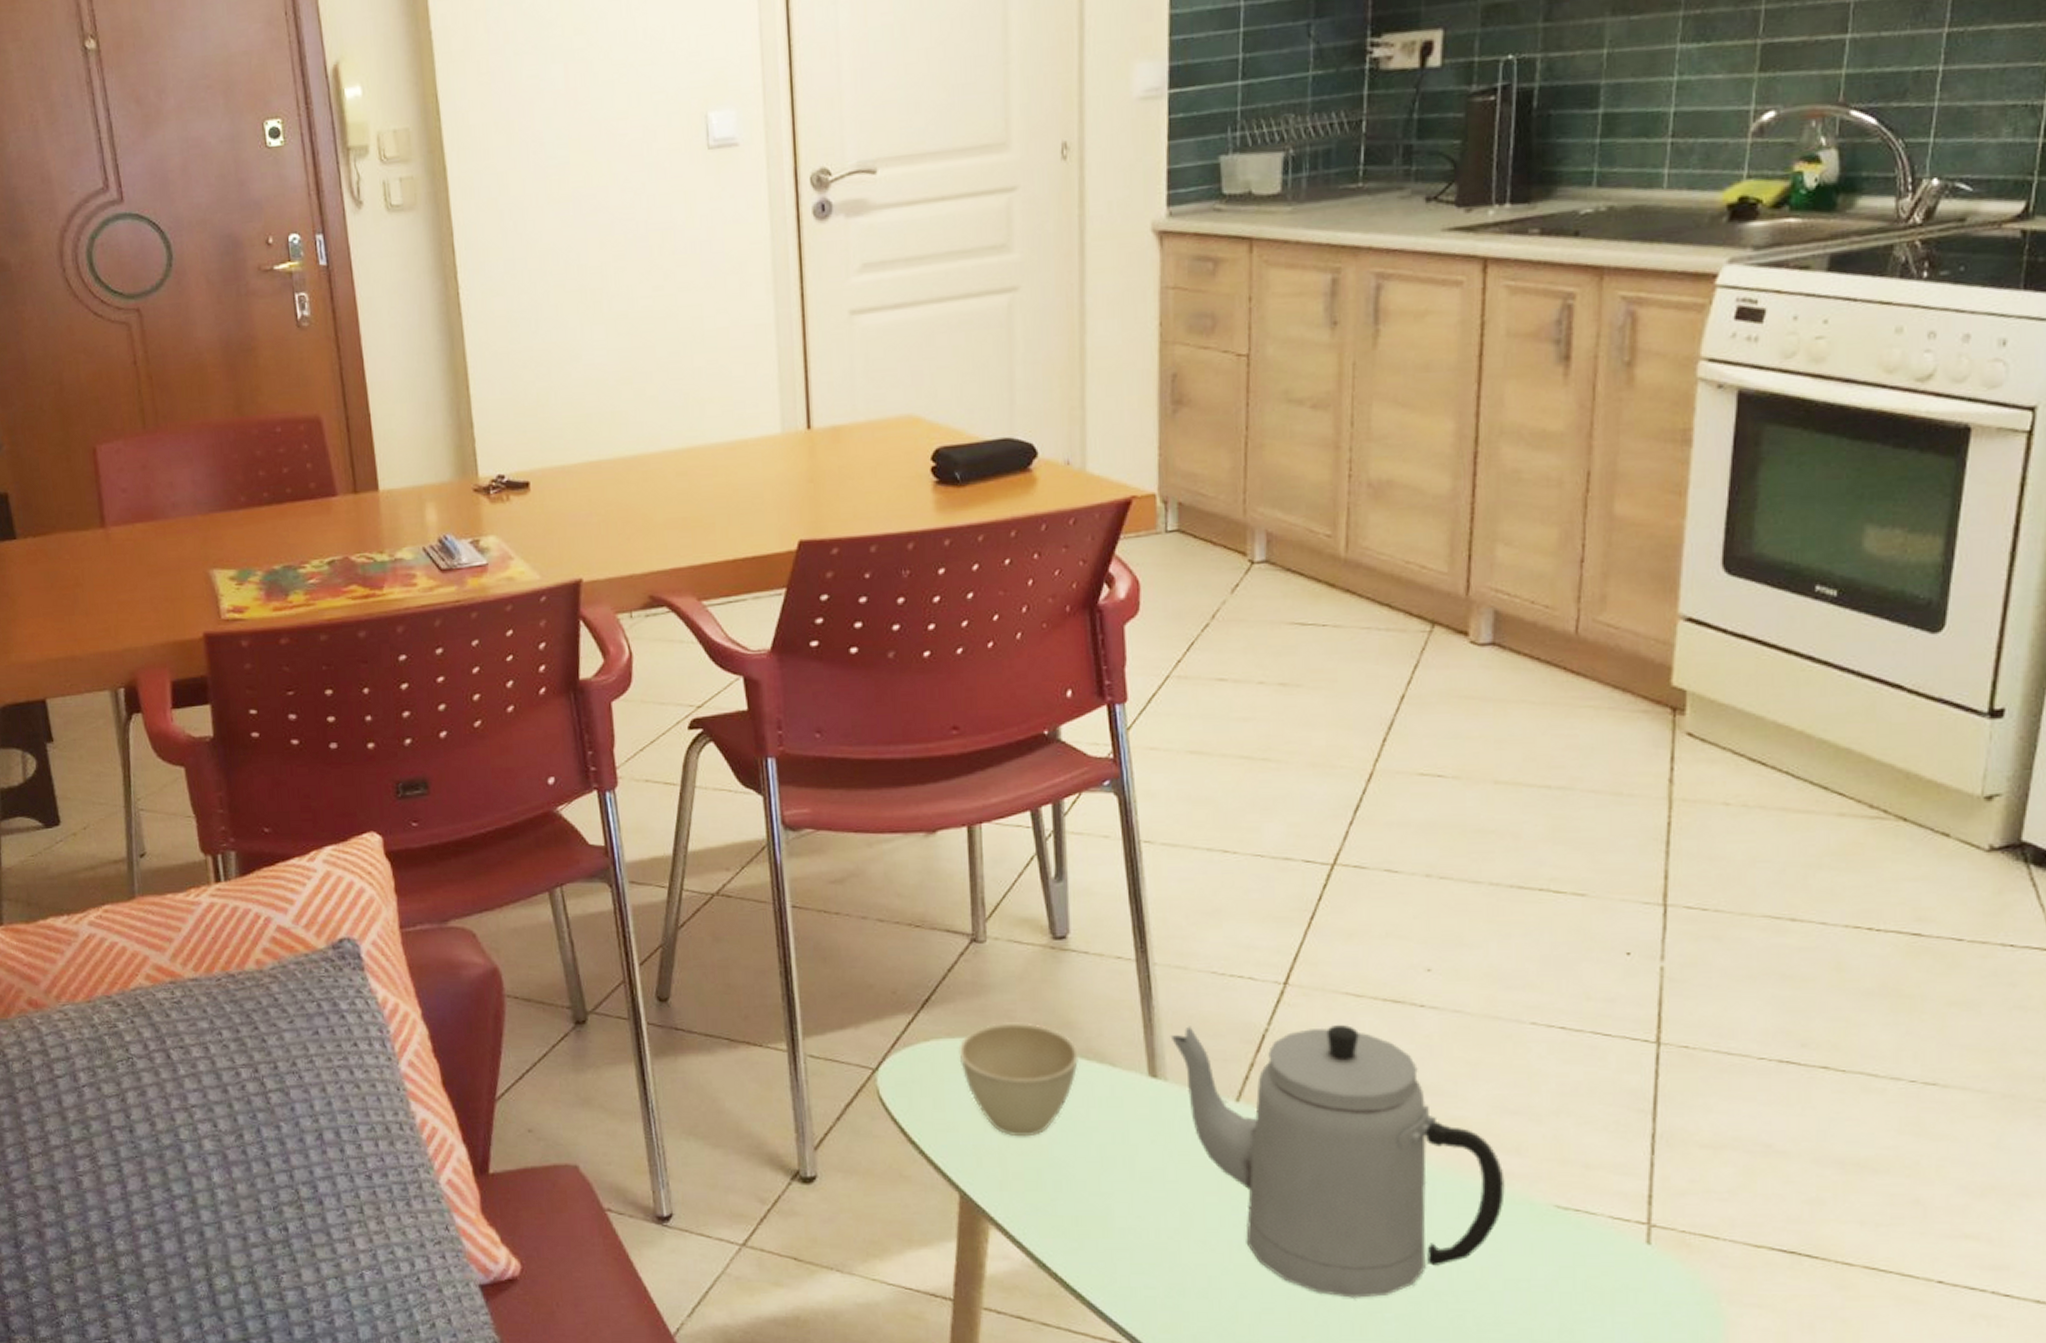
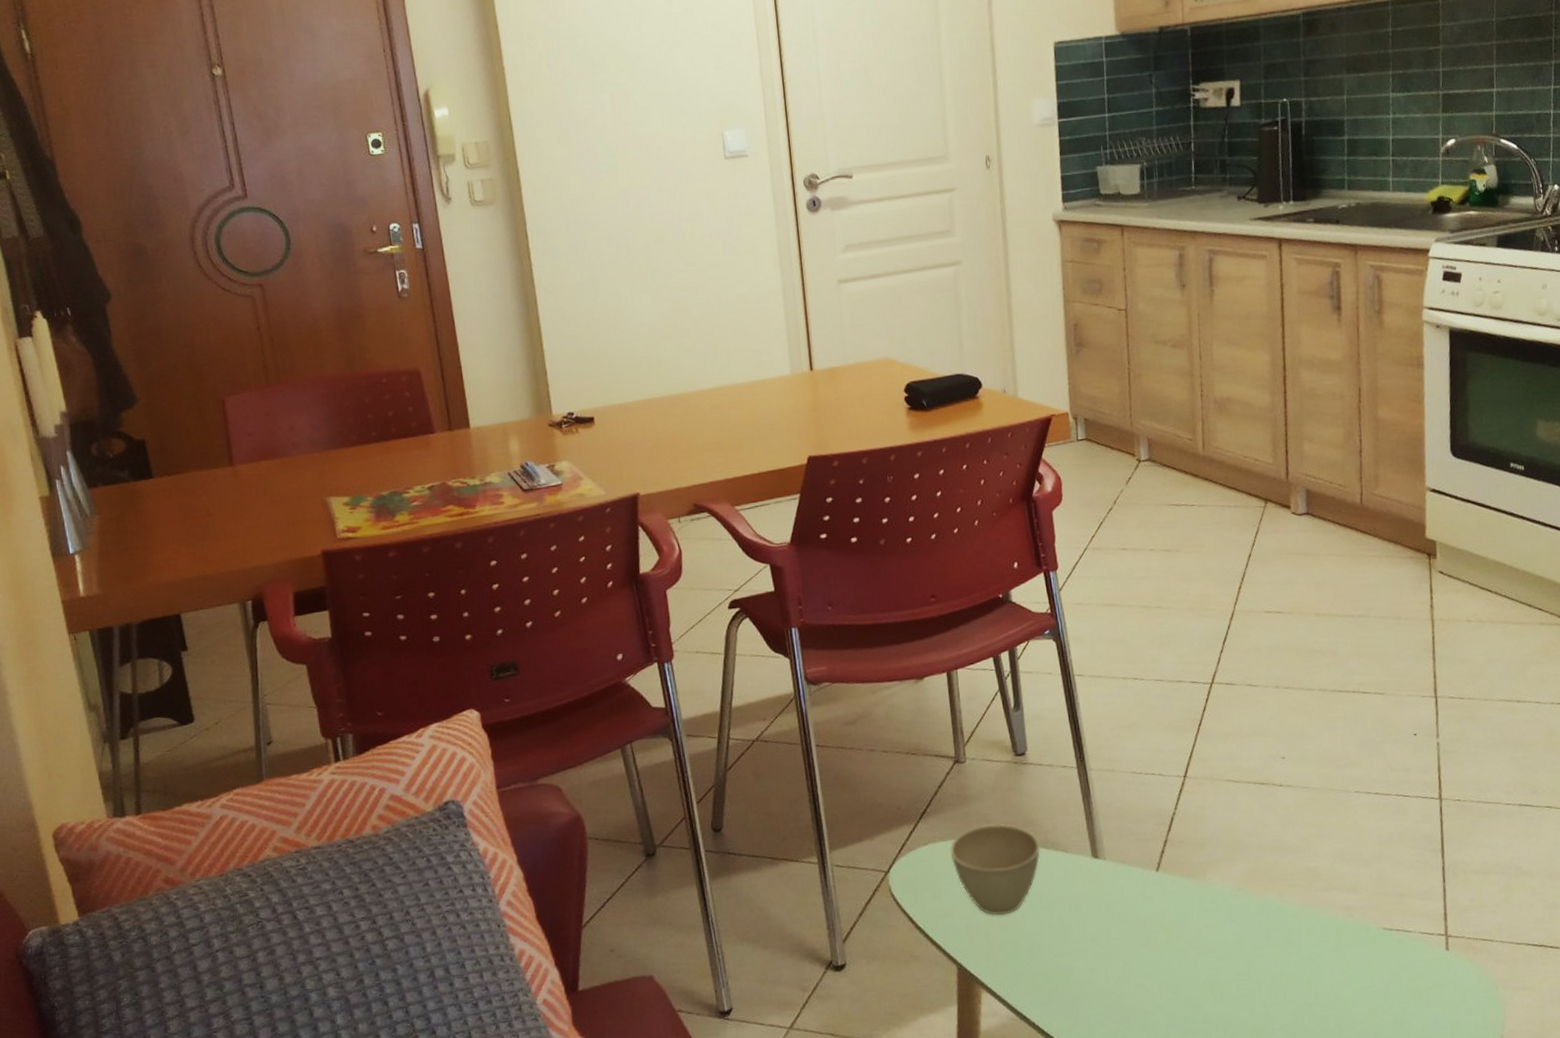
teapot: present [1170,1024,1505,1298] -> none [1105,804,1349,1016]

